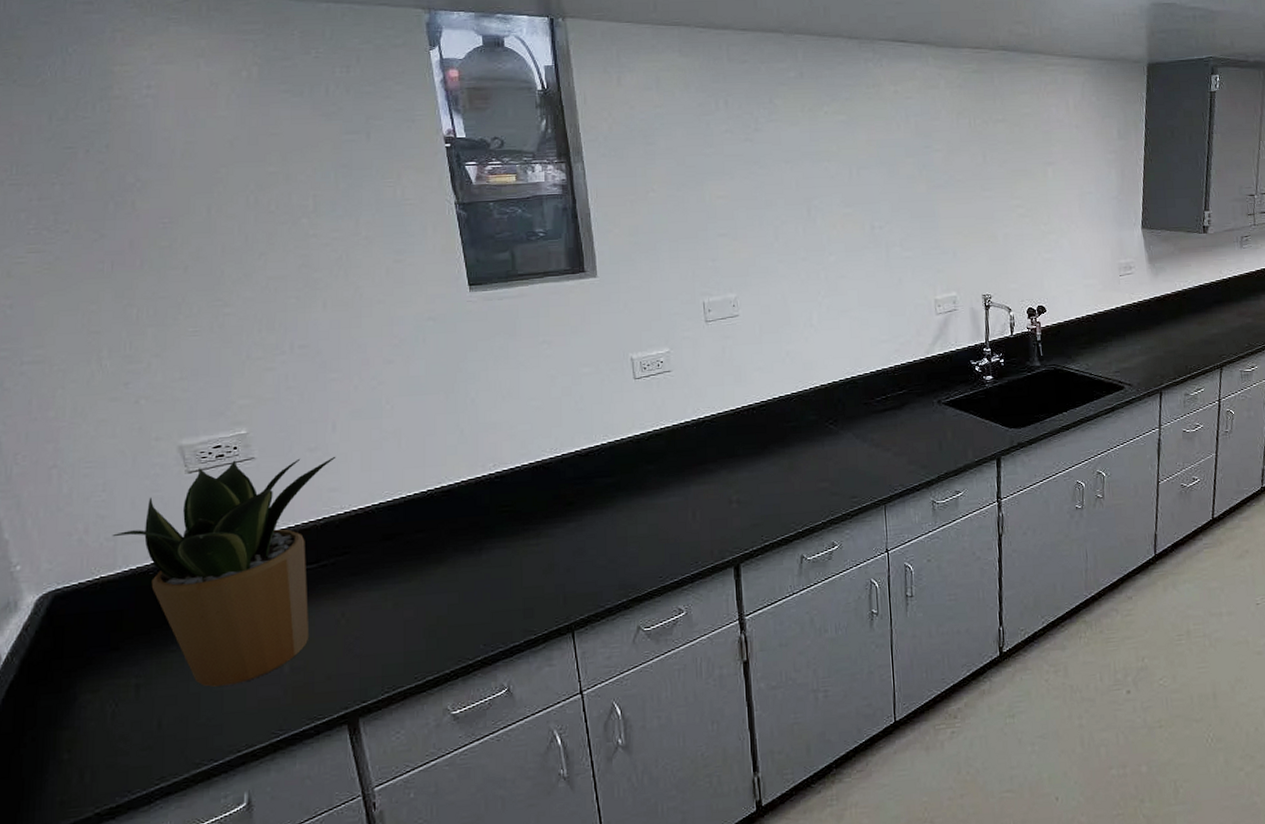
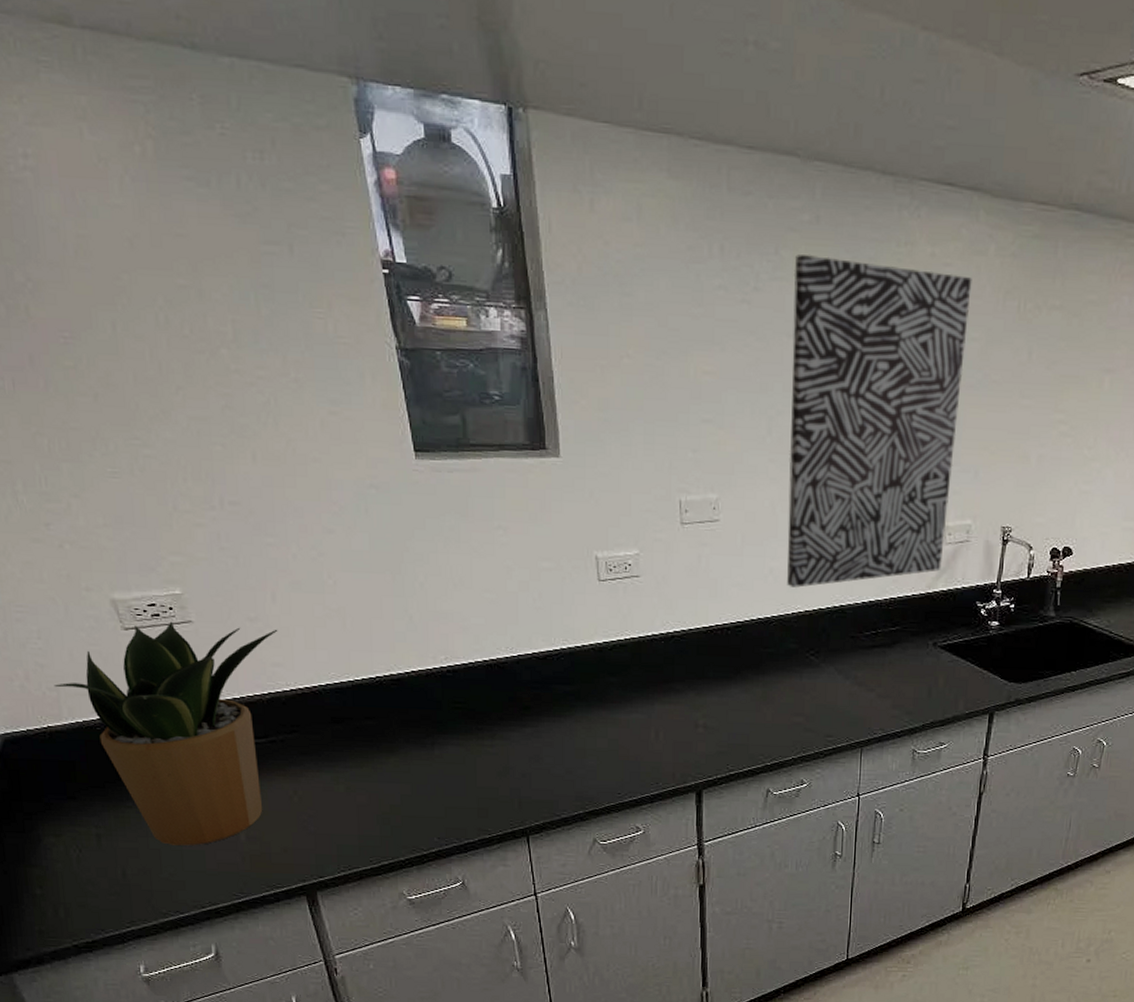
wall art: none [786,101,936,366] -> present [787,255,972,588]

